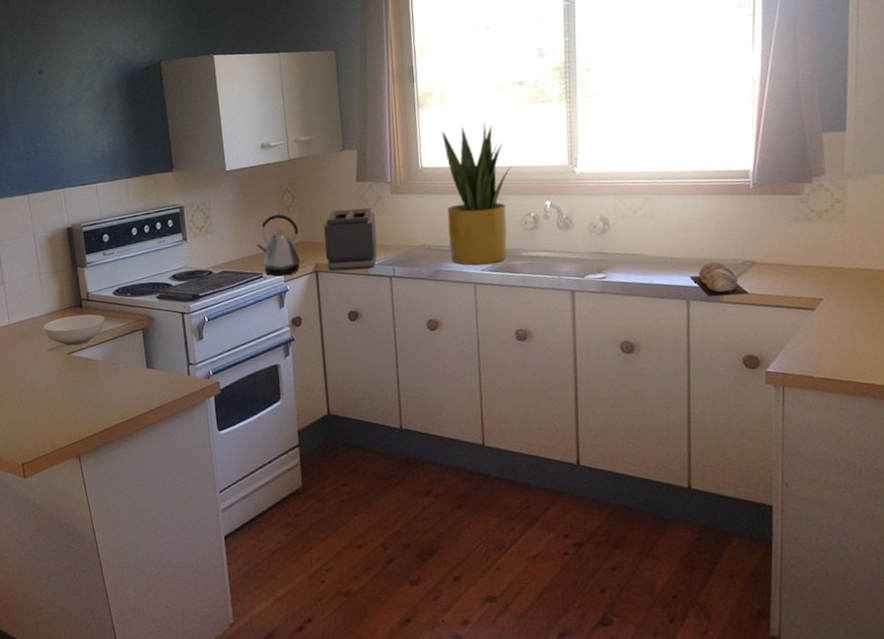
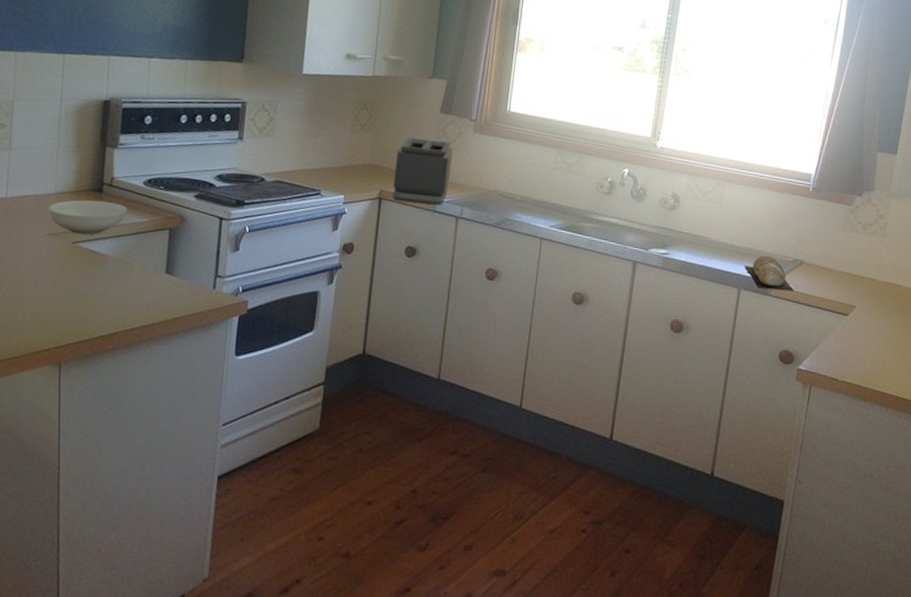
kettle: present [257,214,304,277] -> none [320,130,370,198]
planter: present [442,123,513,265] -> none [522,79,599,222]

